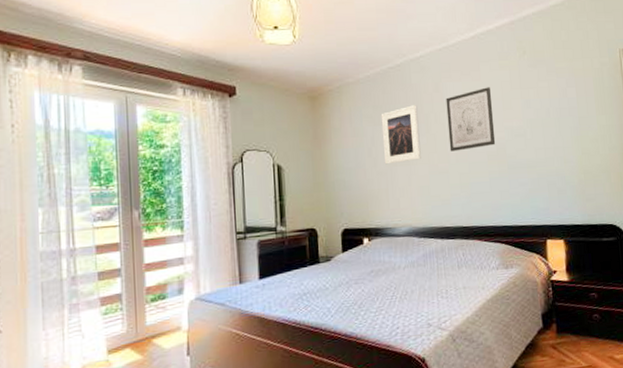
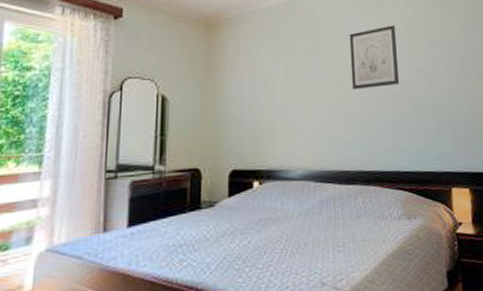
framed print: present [381,105,421,165] -> none [280,39,321,100]

